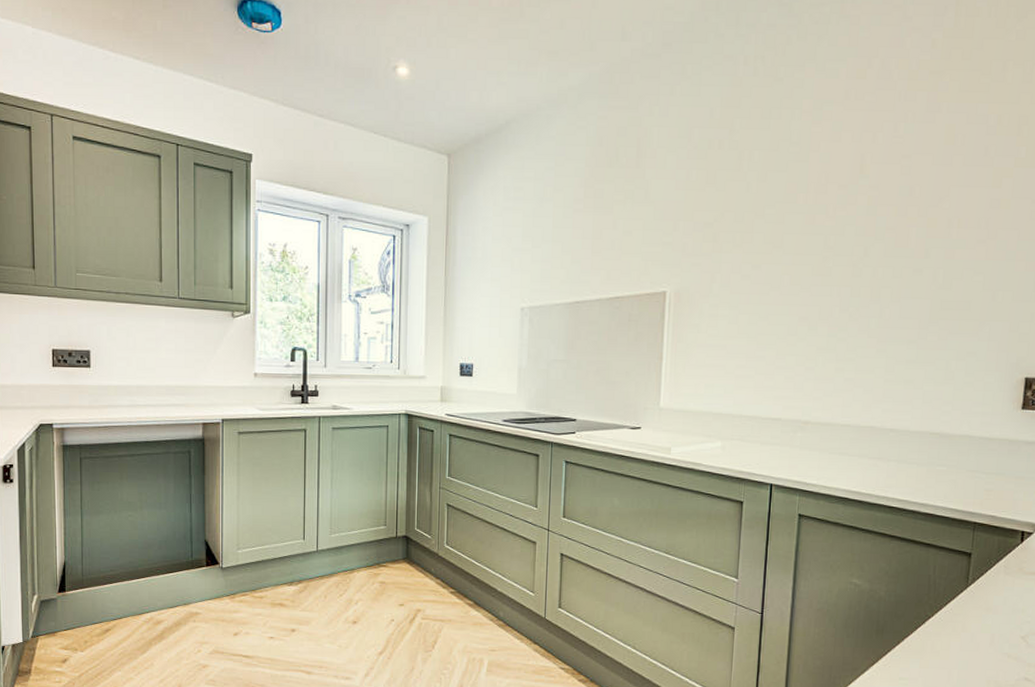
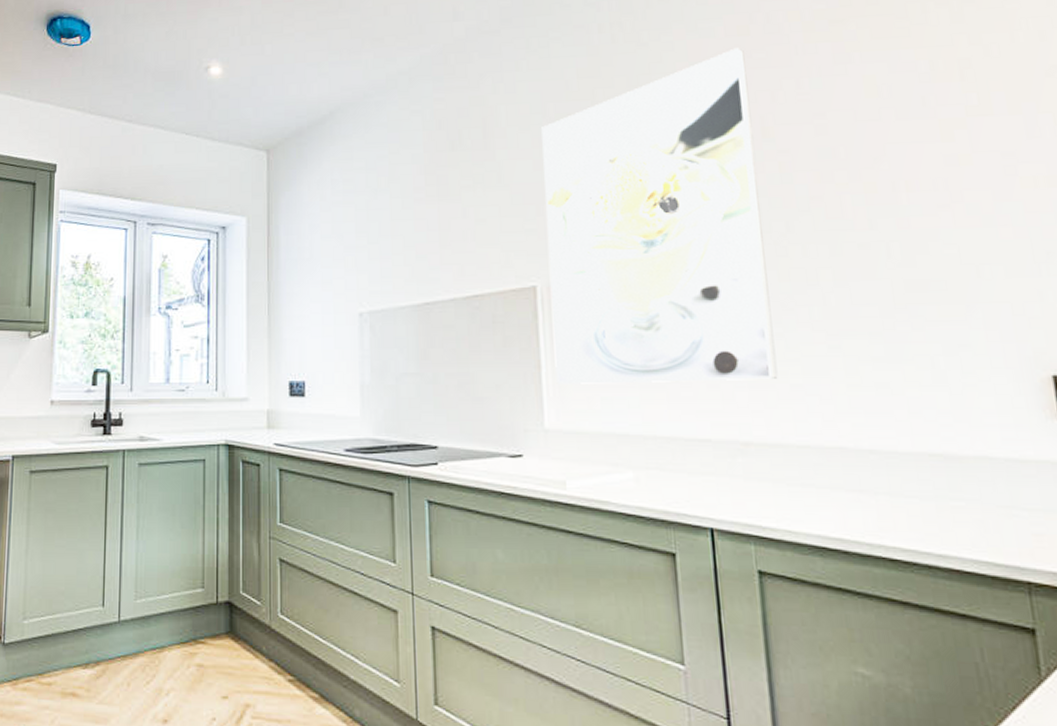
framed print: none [673,90,859,375] -> present [541,48,778,384]

